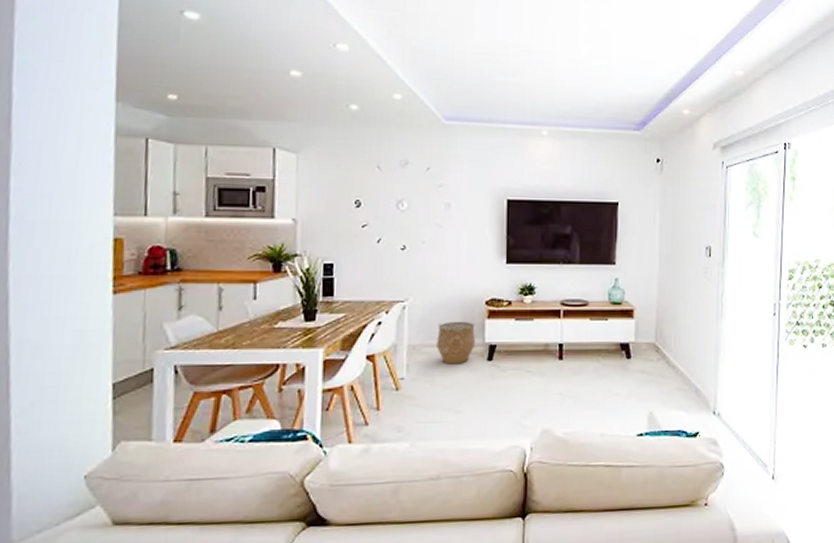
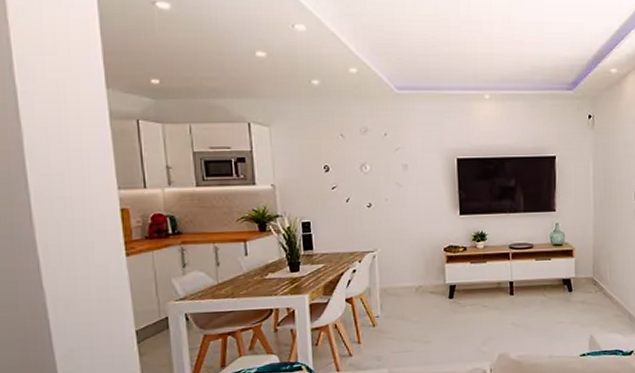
basket: present [437,321,476,364] -> none [404,266,438,303]

